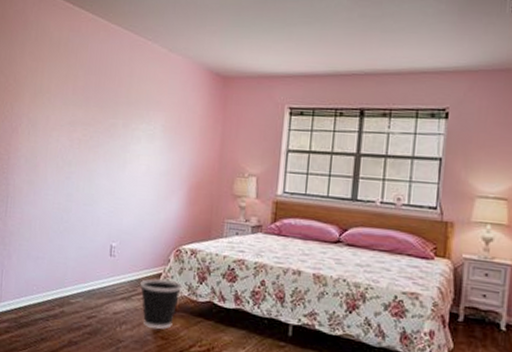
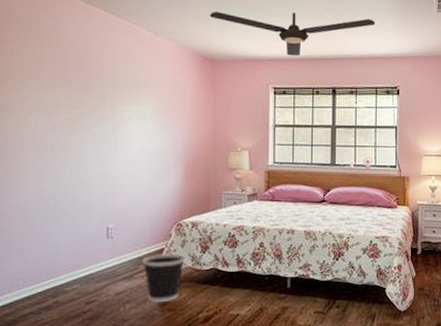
ceiling fan: none [225,22,423,72] -> present [209,11,376,56]

